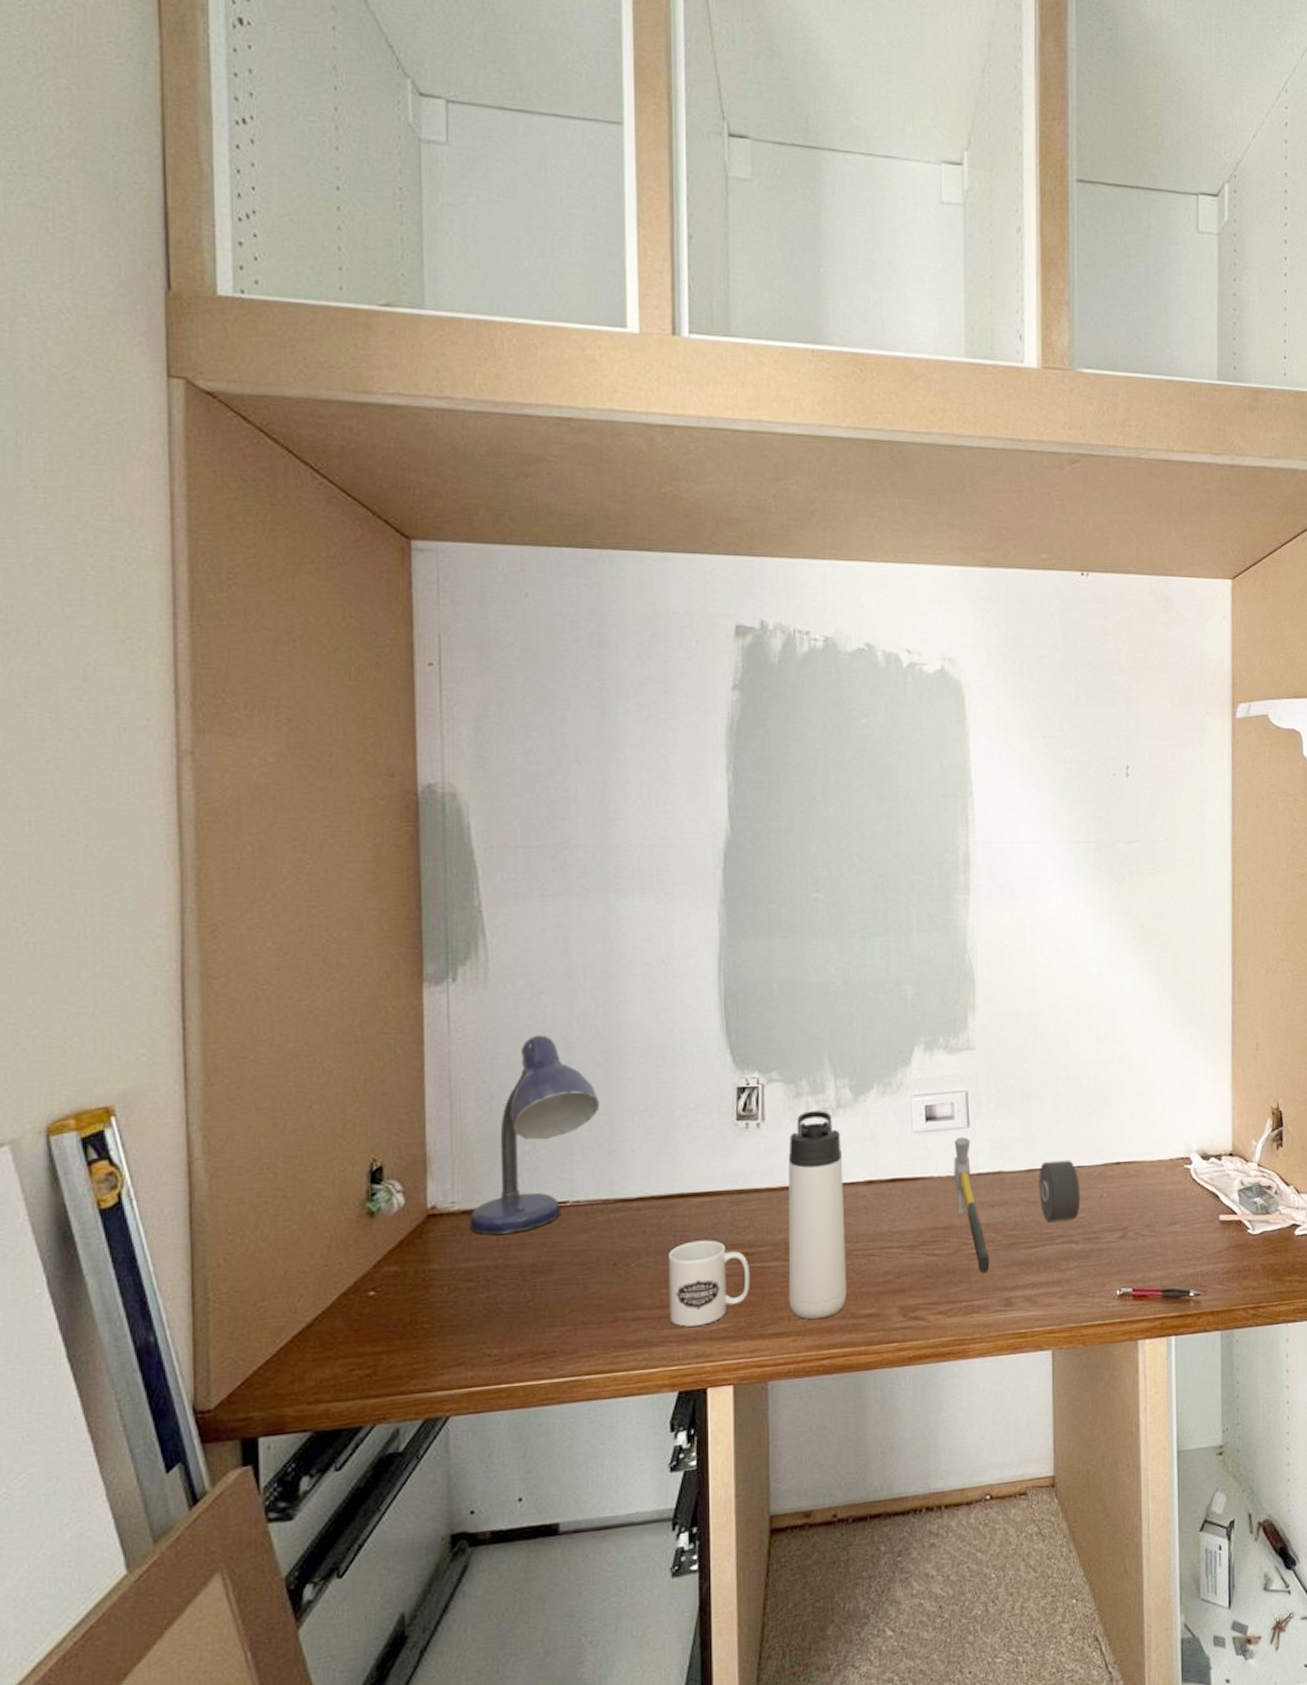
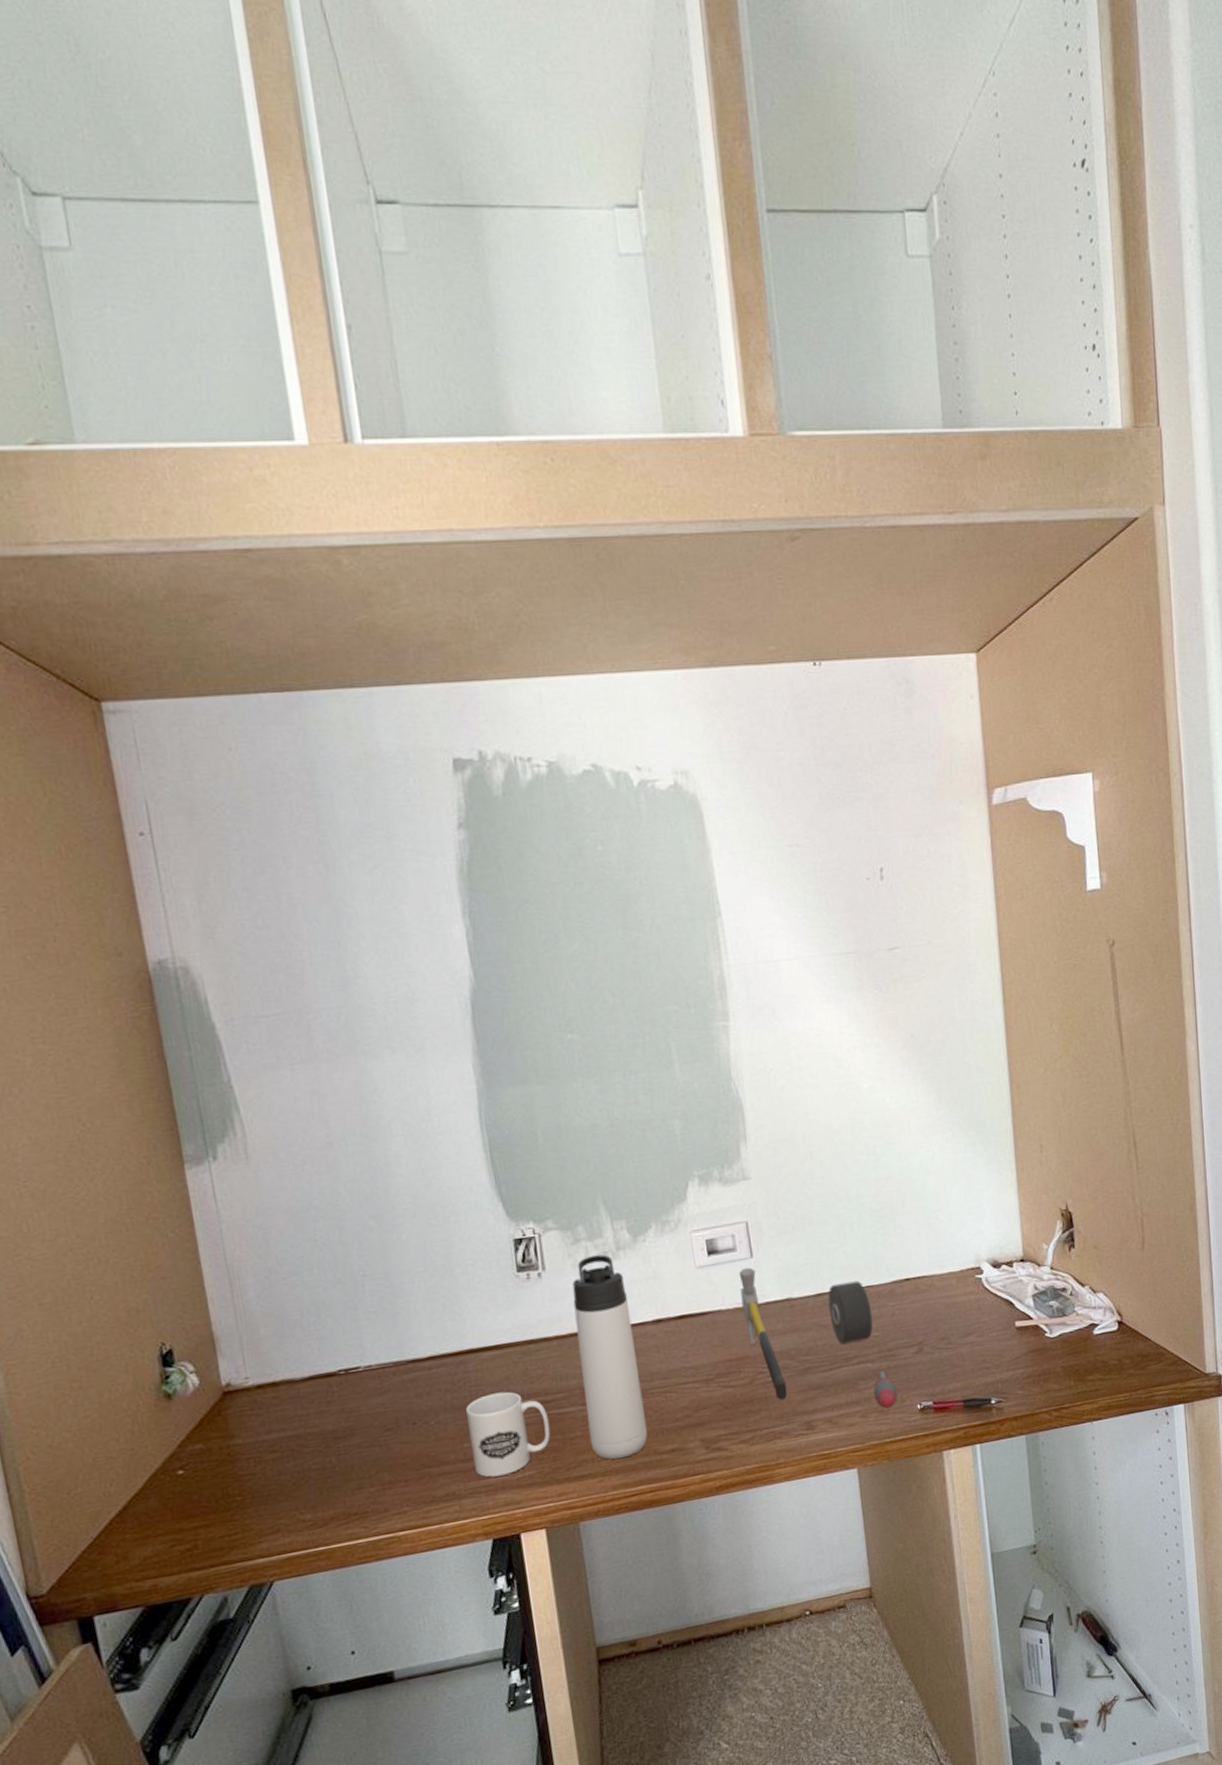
desk lamp: present [468,1034,600,1236] -> none [265,1205,379,1407]
screwdriver: none [1075,1253,1098,1292] -> present [873,1371,897,1409]

